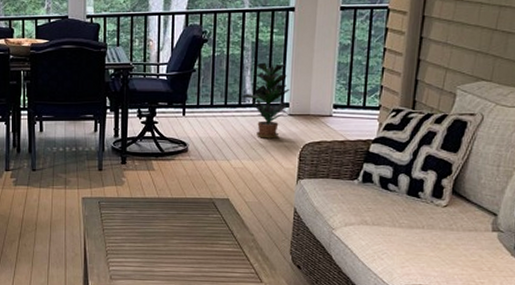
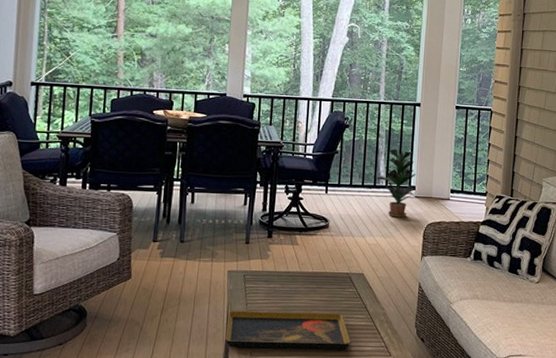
decorative tray: none [84,236,217,275] -> present [225,310,351,349]

